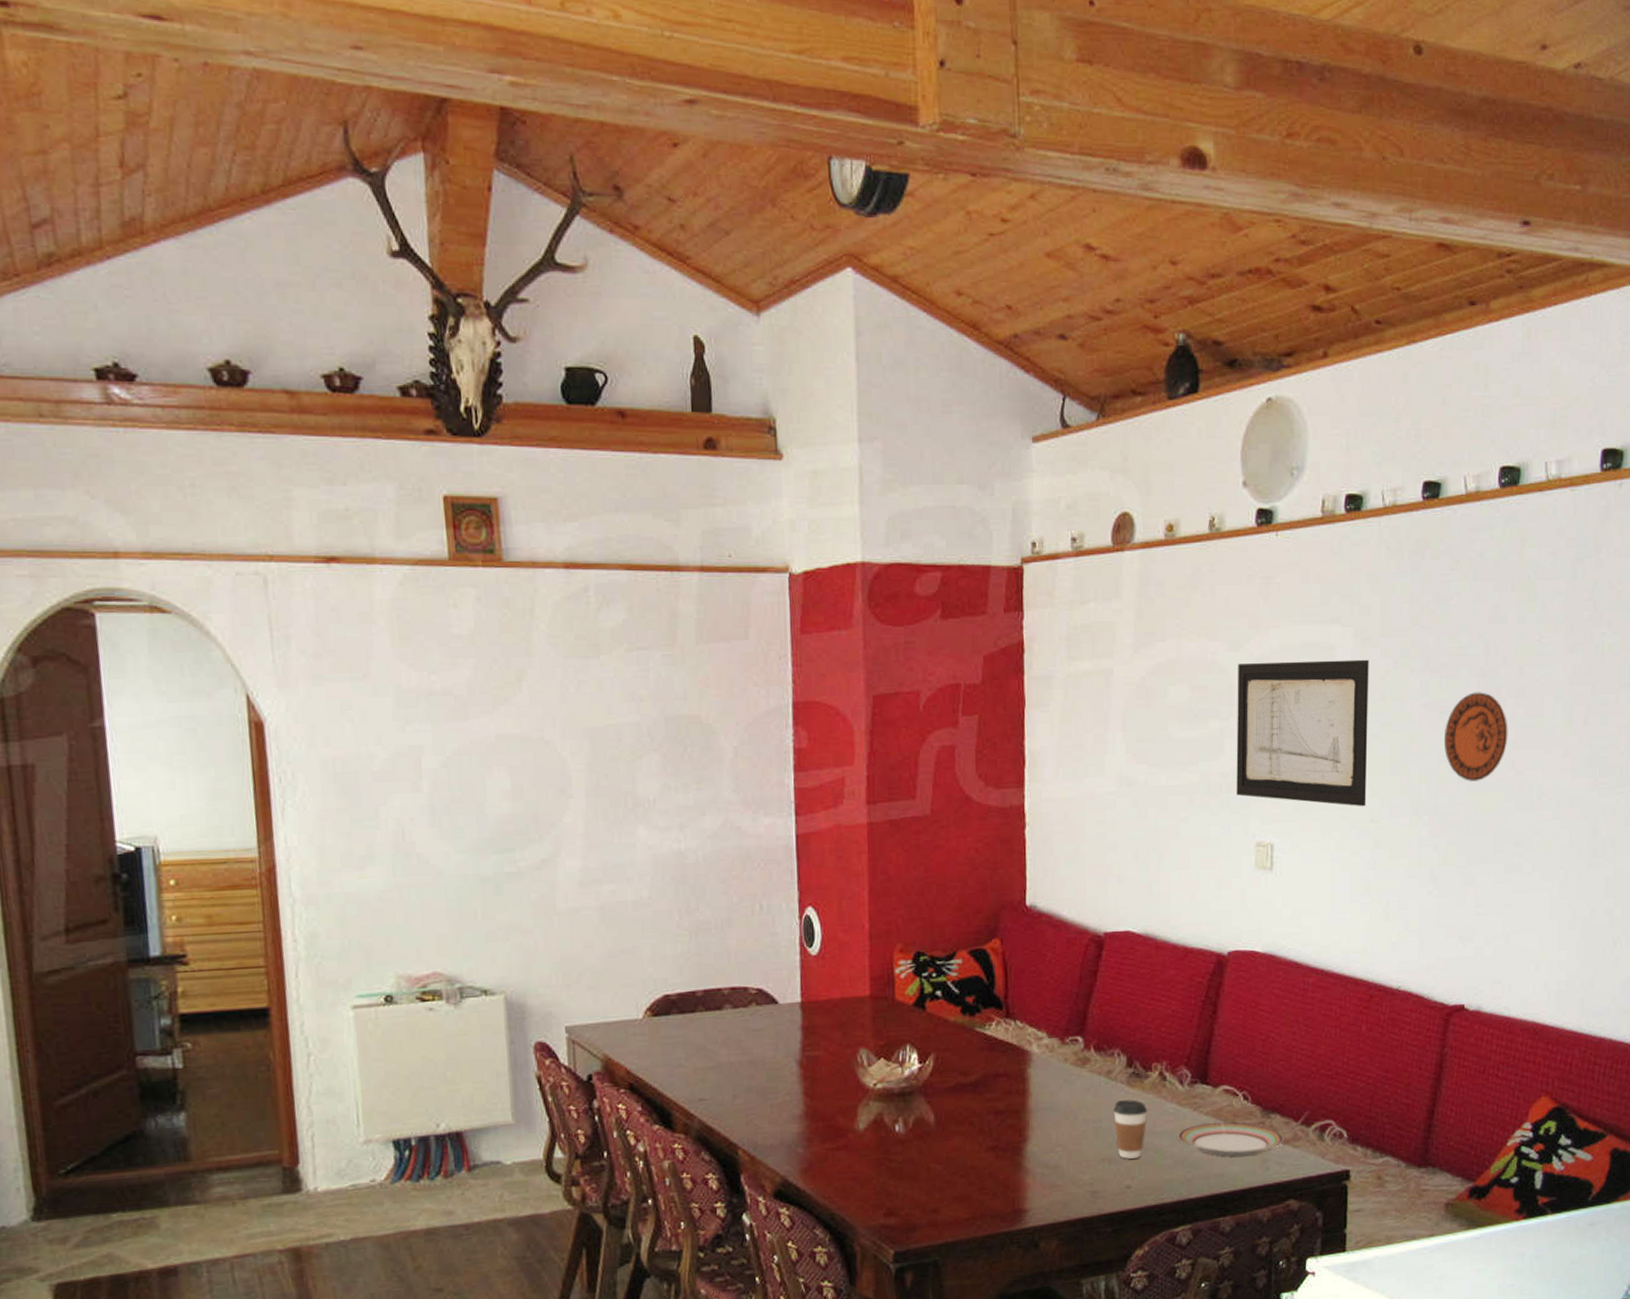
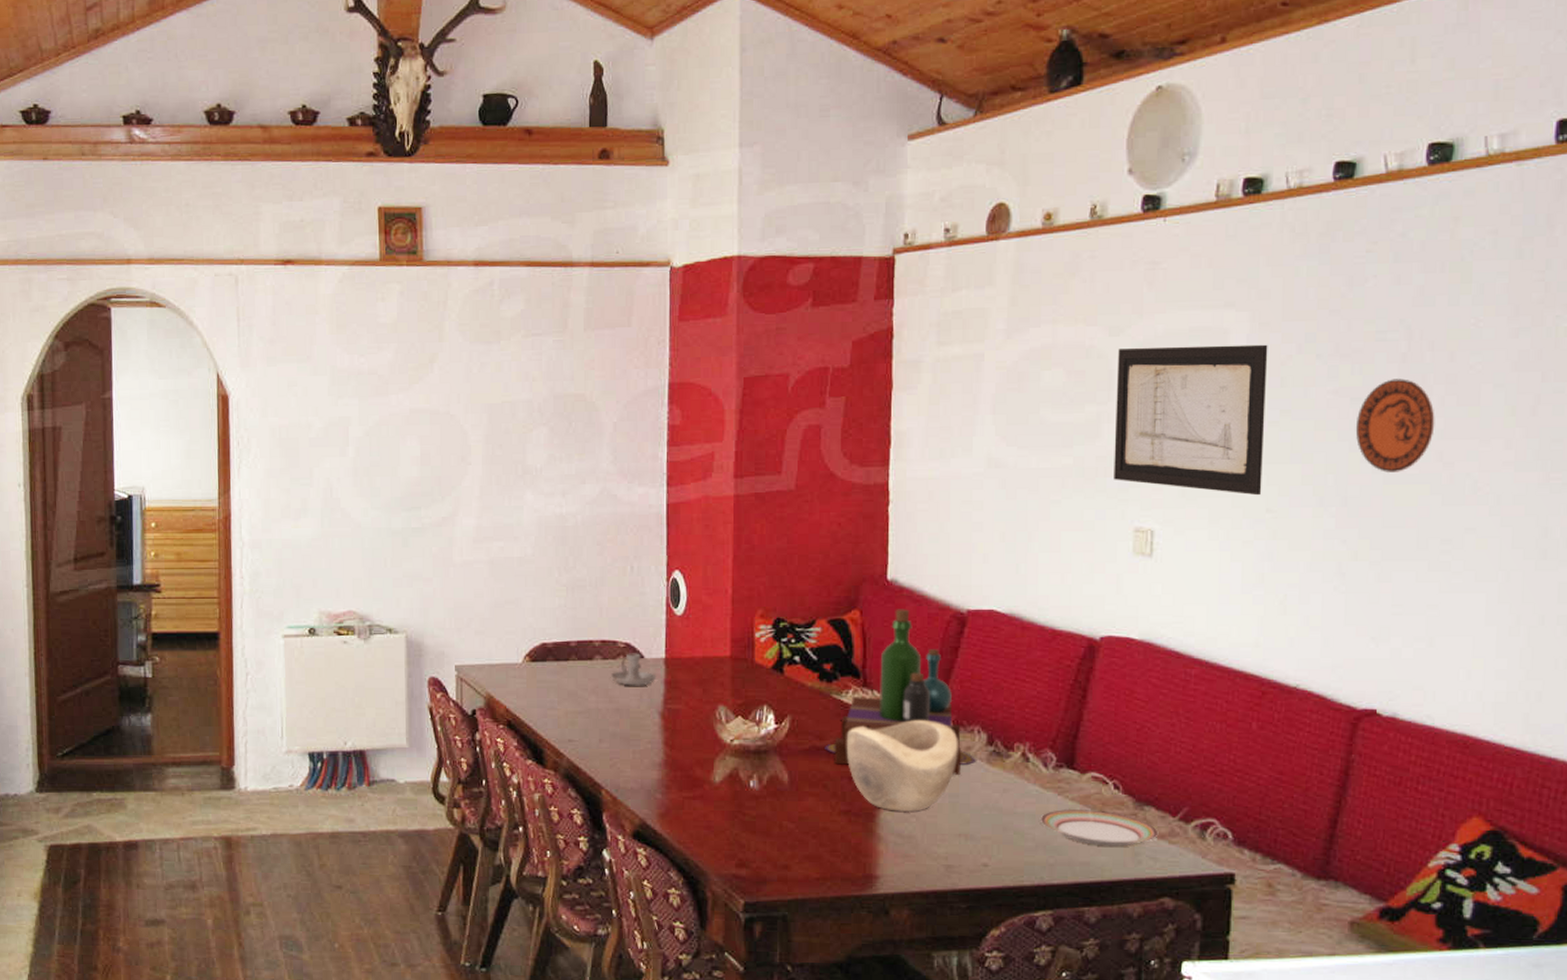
candle holder: none [742,999,793,1035] -> present [610,653,657,686]
bottle: none [970,935,1118,1100] -> present [825,609,977,775]
decorative bowl: none [991,1047,1100,1143] -> present [846,720,958,813]
coffee cup: present [1113,1099,1148,1160] -> none [971,778,1008,838]

